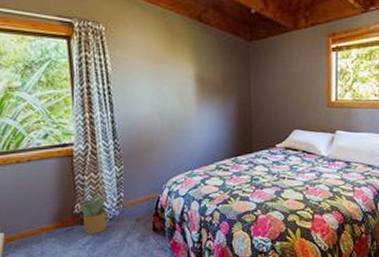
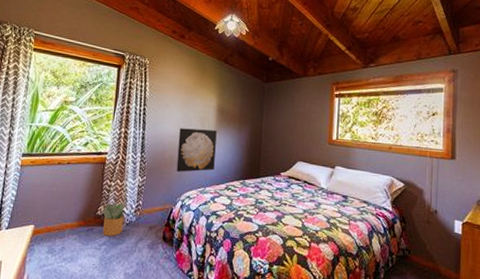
wall art: none [154,104,201,156] -> present [176,128,217,172]

